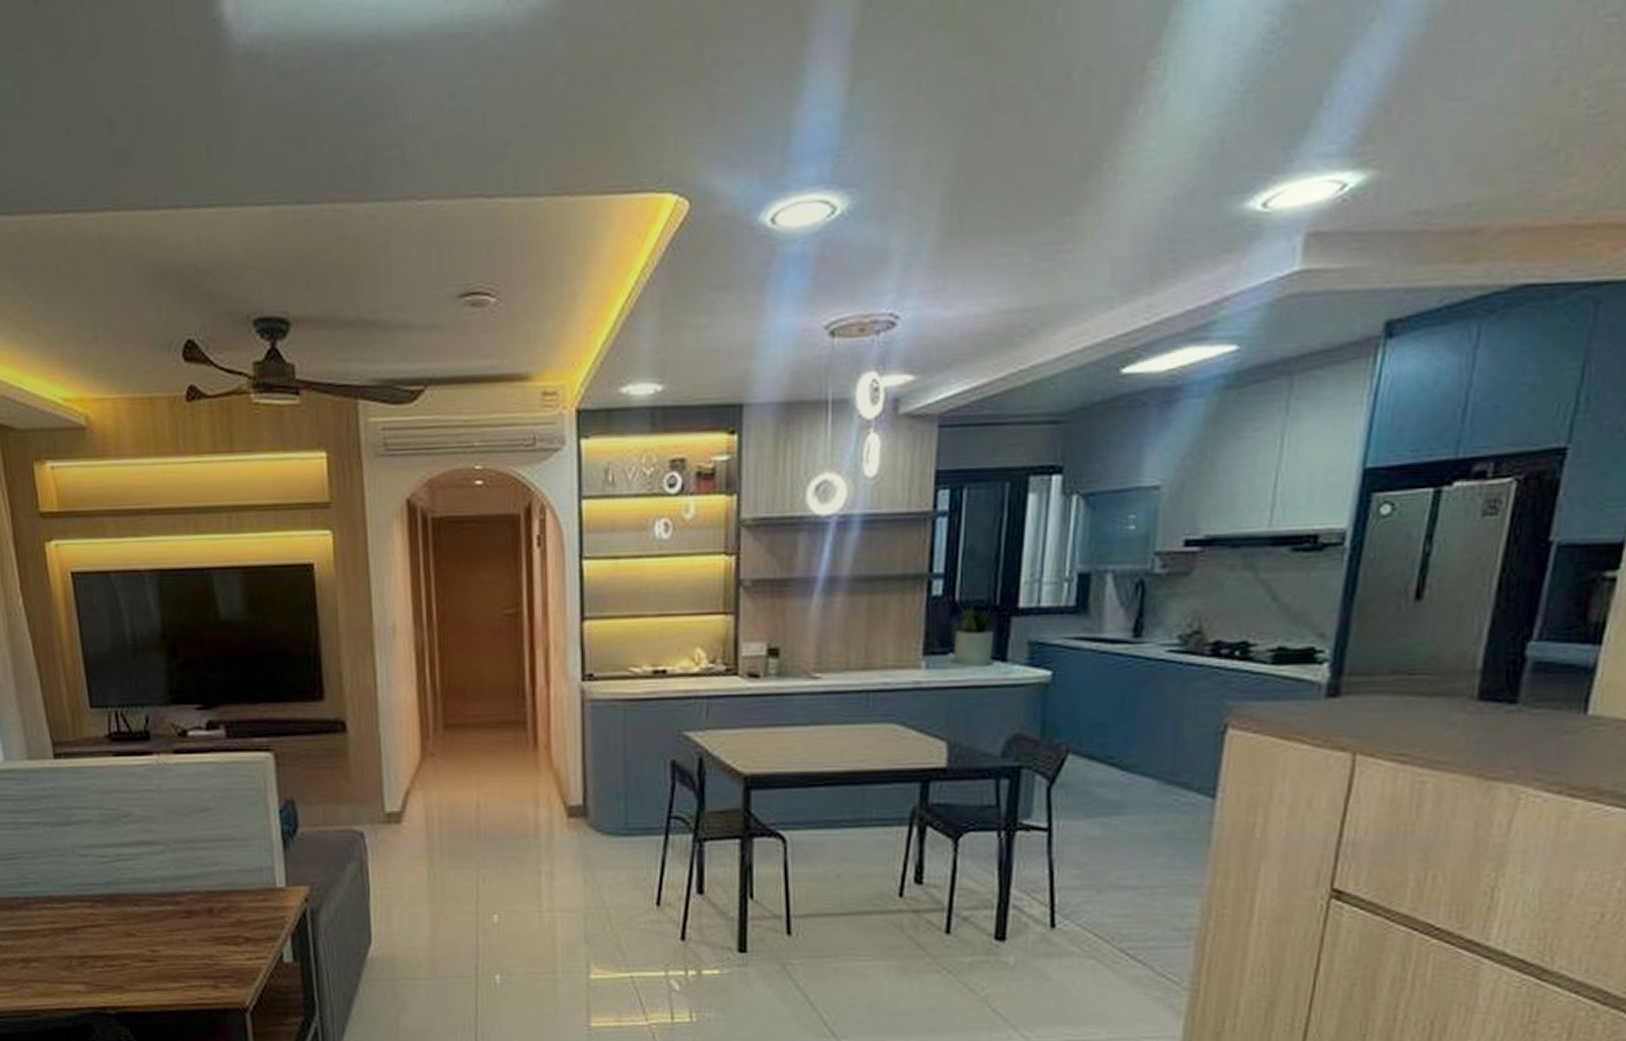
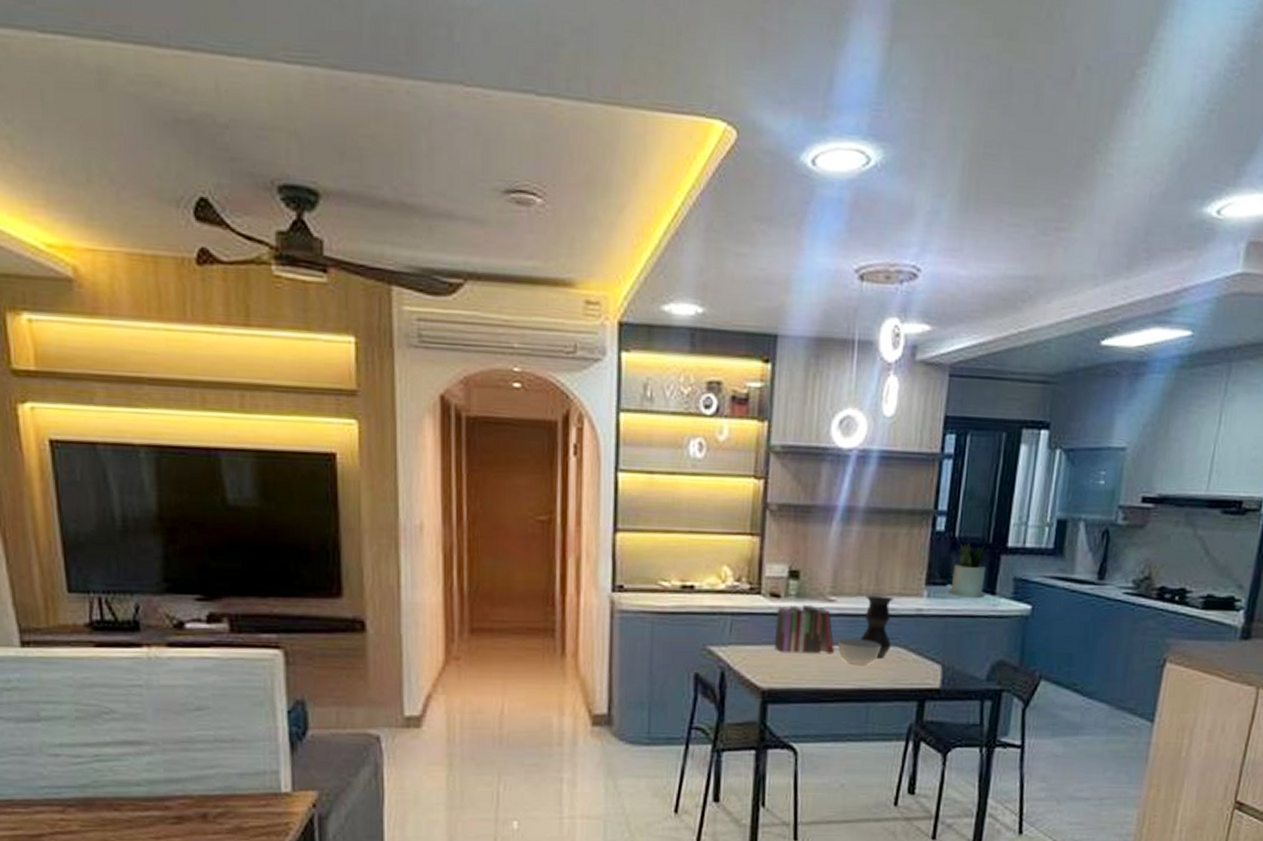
books: none [754,683,822,736] -> present [774,604,834,654]
bowl: none [825,717,875,746] -> present [837,638,881,666]
vase: none [851,670,887,739] -> present [860,595,894,660]

